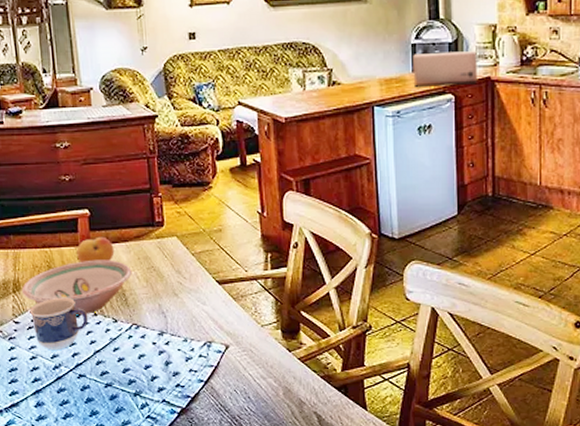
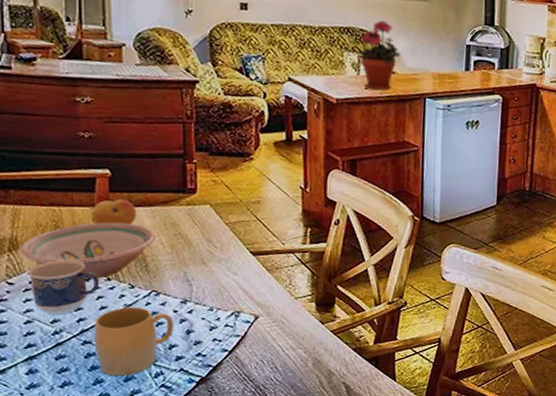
mug: none [86,341,154,408] -> present [94,307,174,376]
potted plant: none [302,30,344,105] -> present [357,20,400,91]
toaster: present [413,50,480,88] -> none [465,54,528,89]

